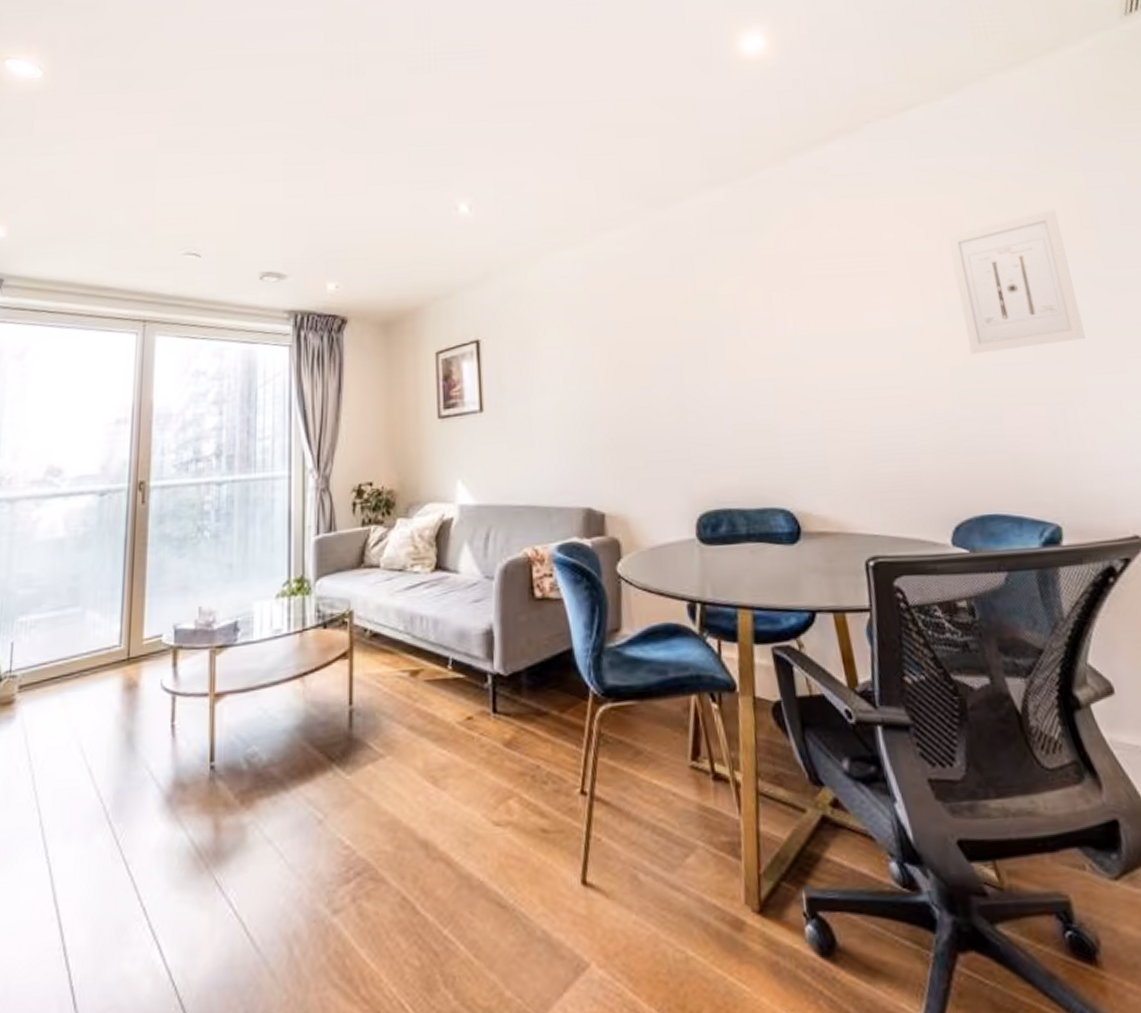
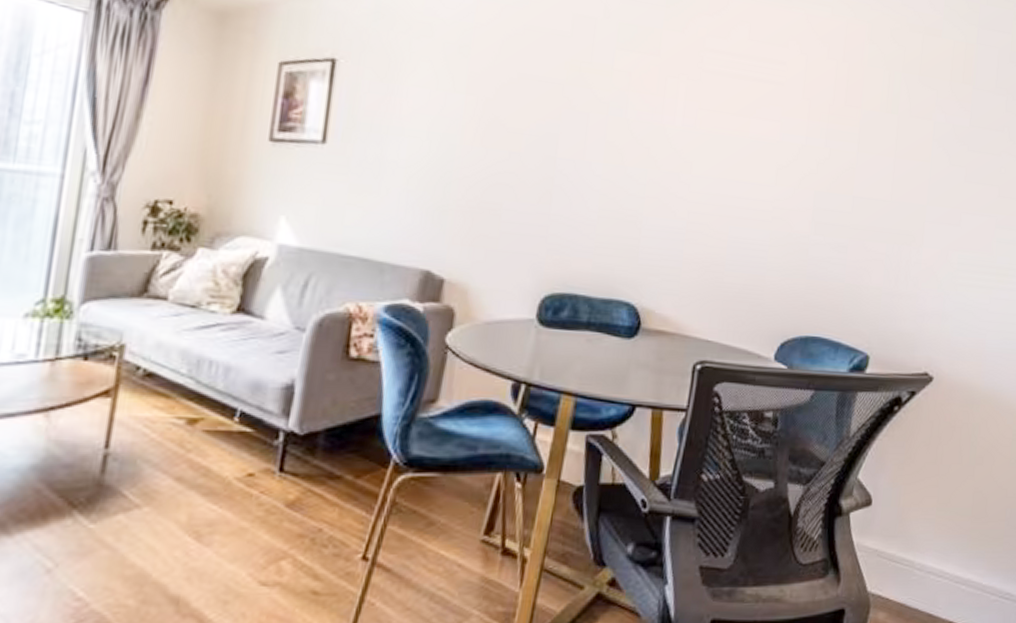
wall art: present [947,208,1085,354] -> none [837,56,945,189]

